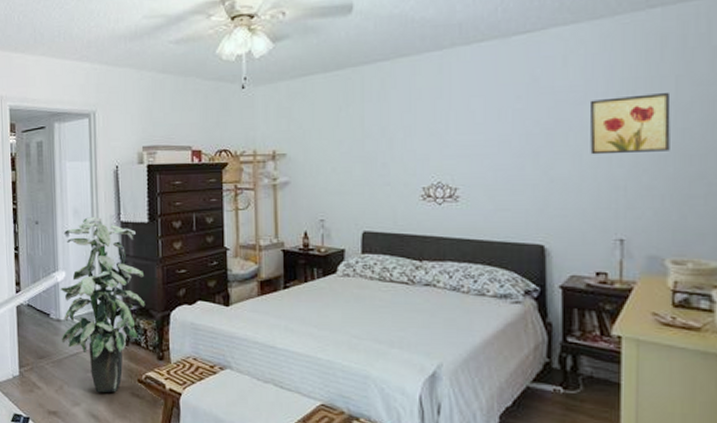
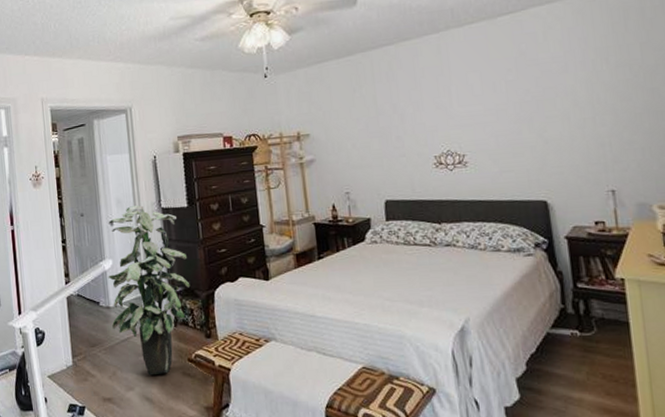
wall art: present [589,93,671,155] -> none [570,59,644,117]

